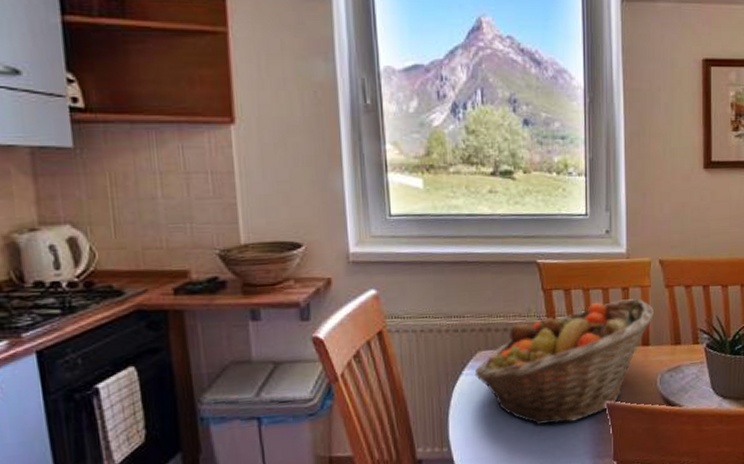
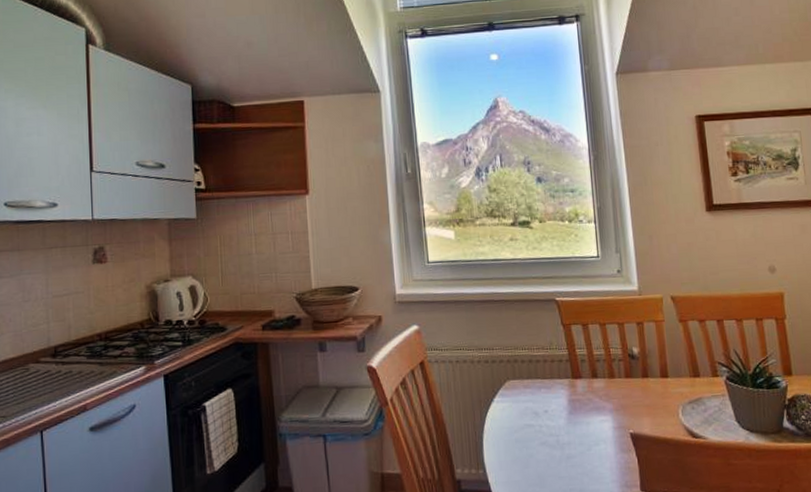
fruit basket: present [474,298,654,426] -> none [504,332,670,453]

